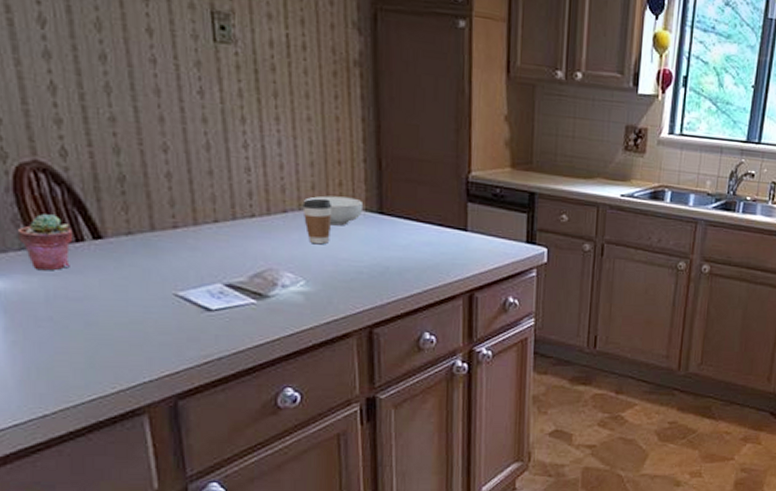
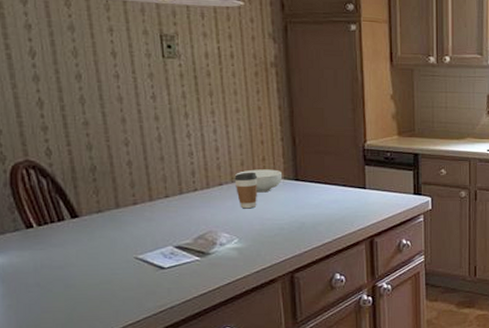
potted succulent: present [19,214,73,271] -> none [14,201,56,247]

